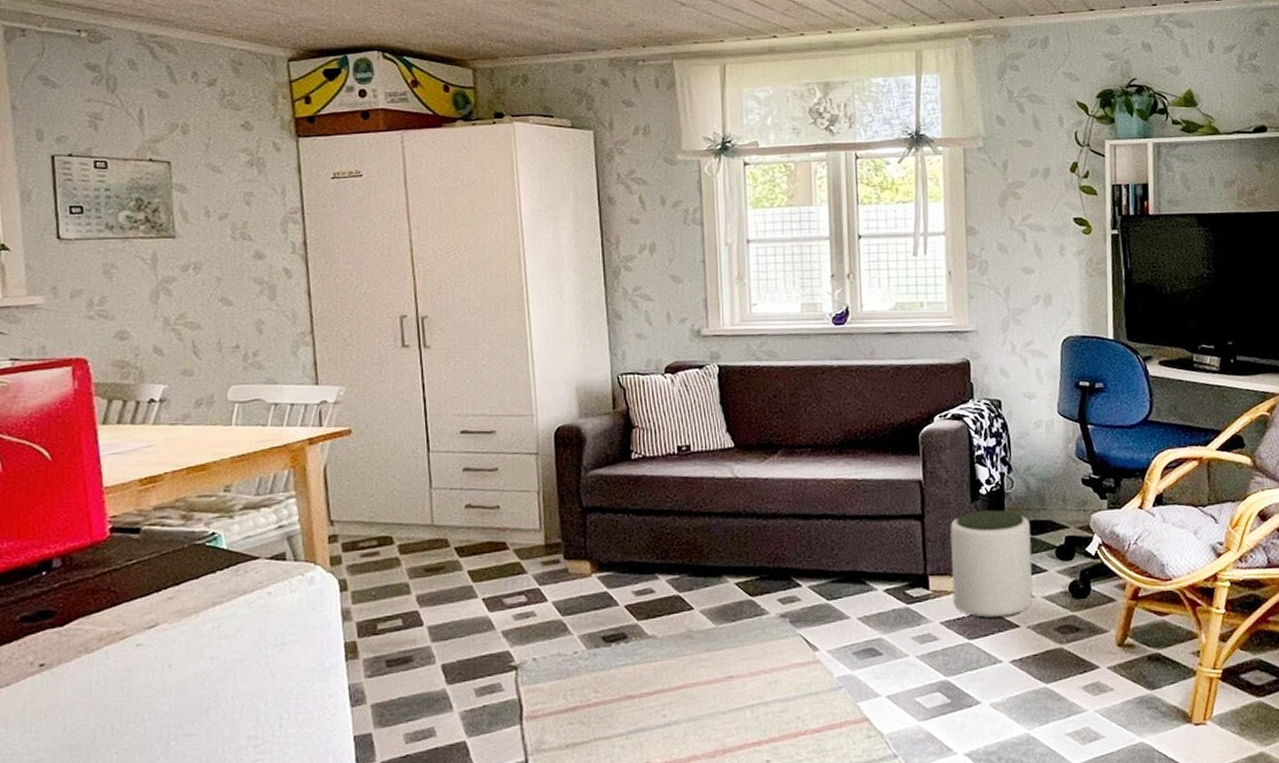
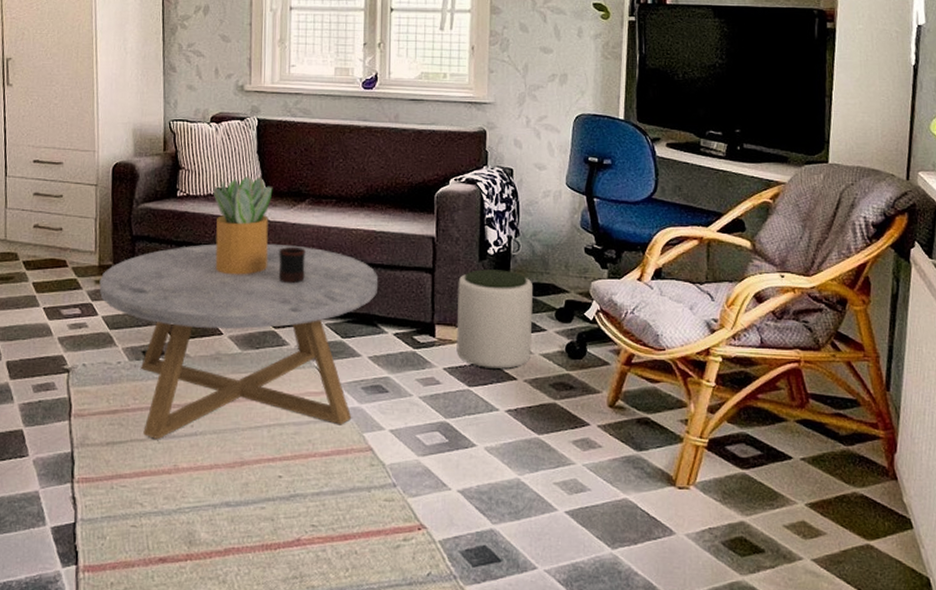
coffee table: none [547,502,864,734] -> present [99,243,379,439]
potted plant: none [672,429,740,542] -> present [213,175,273,275]
mug: none [751,504,782,546] -> present [278,246,305,284]

